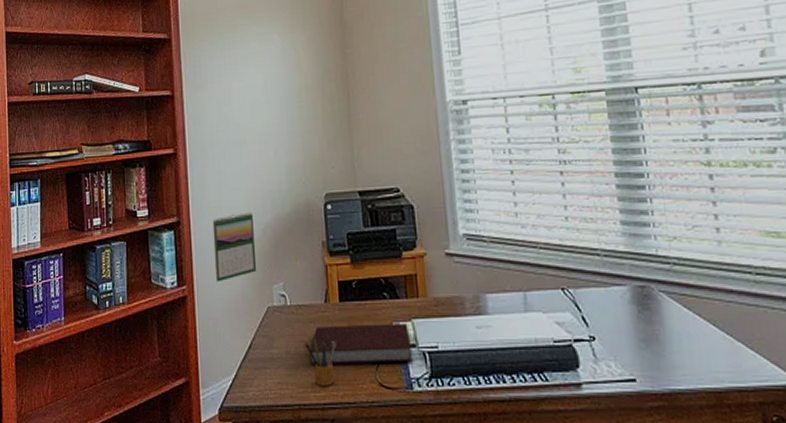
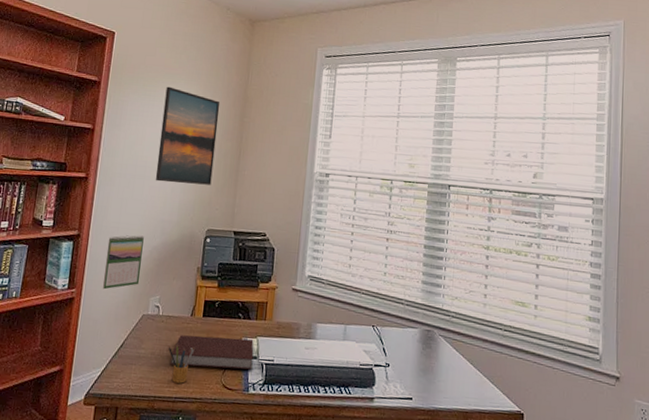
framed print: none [246,28,320,145] -> present [155,86,220,185]

